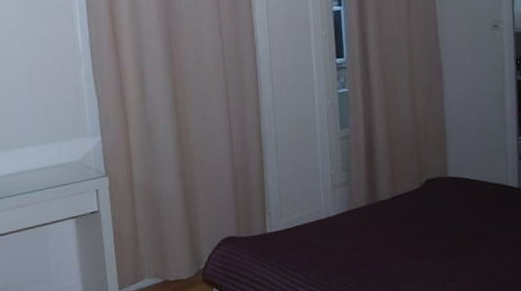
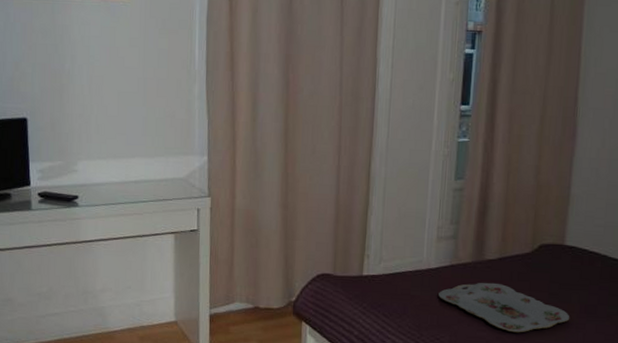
serving tray: none [341,222,464,268] -> present [439,282,570,333]

